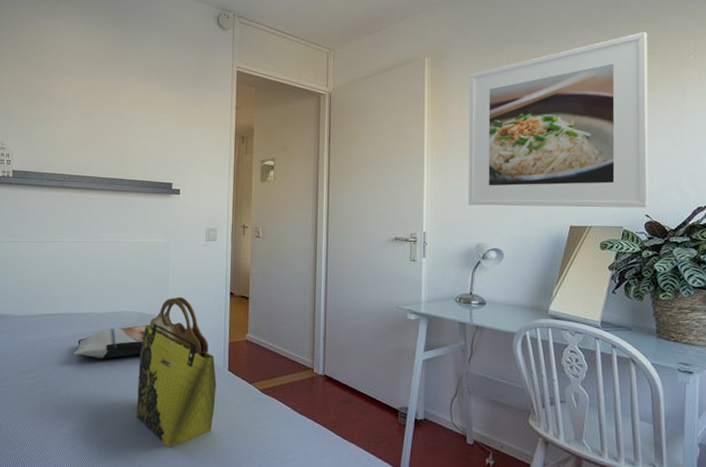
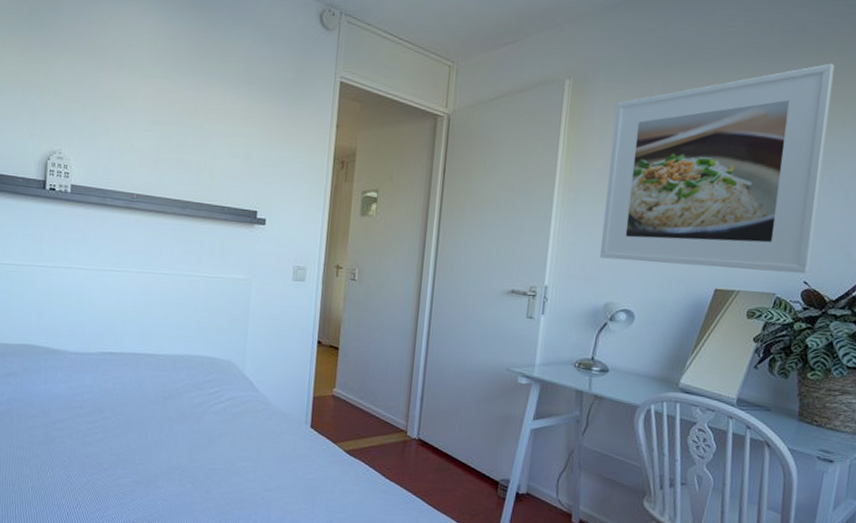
pillow: present [72,325,146,359] -> none [135,371,220,407]
tote bag: present [137,297,216,448] -> none [205,342,297,507]

